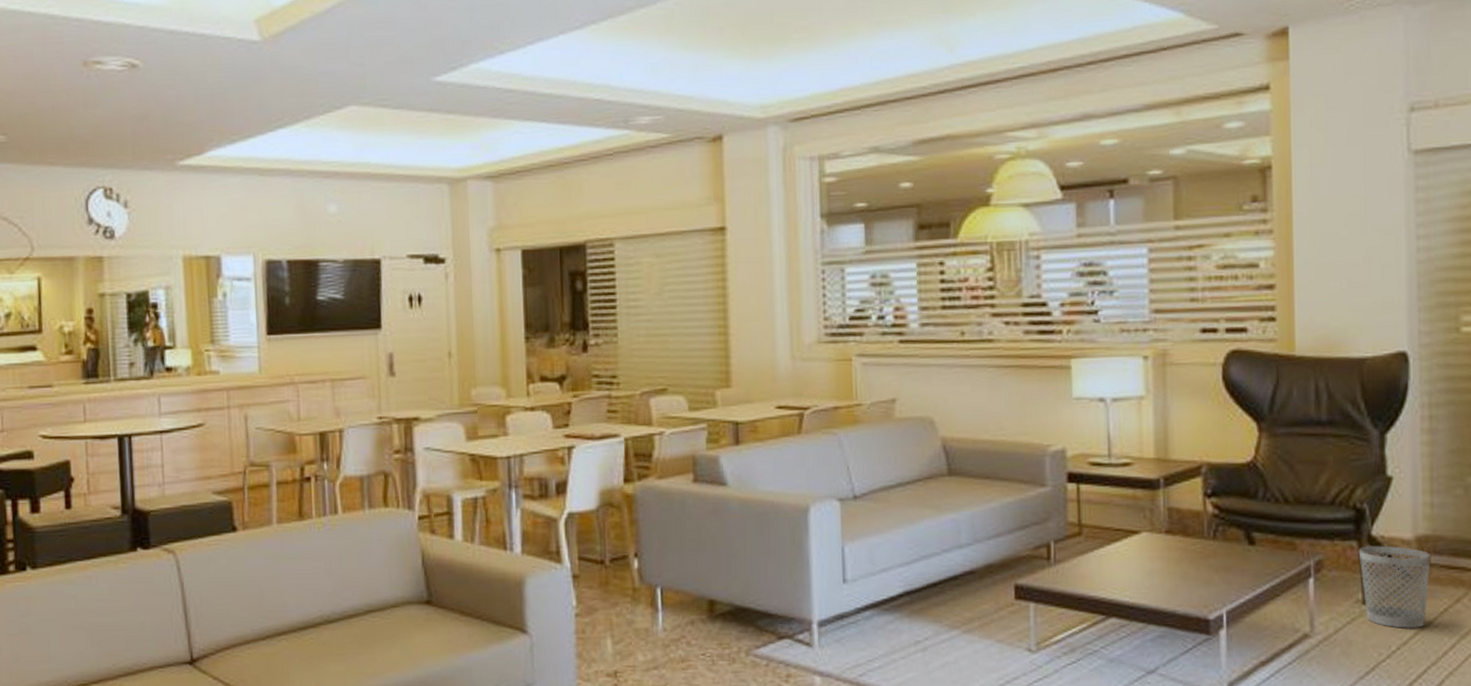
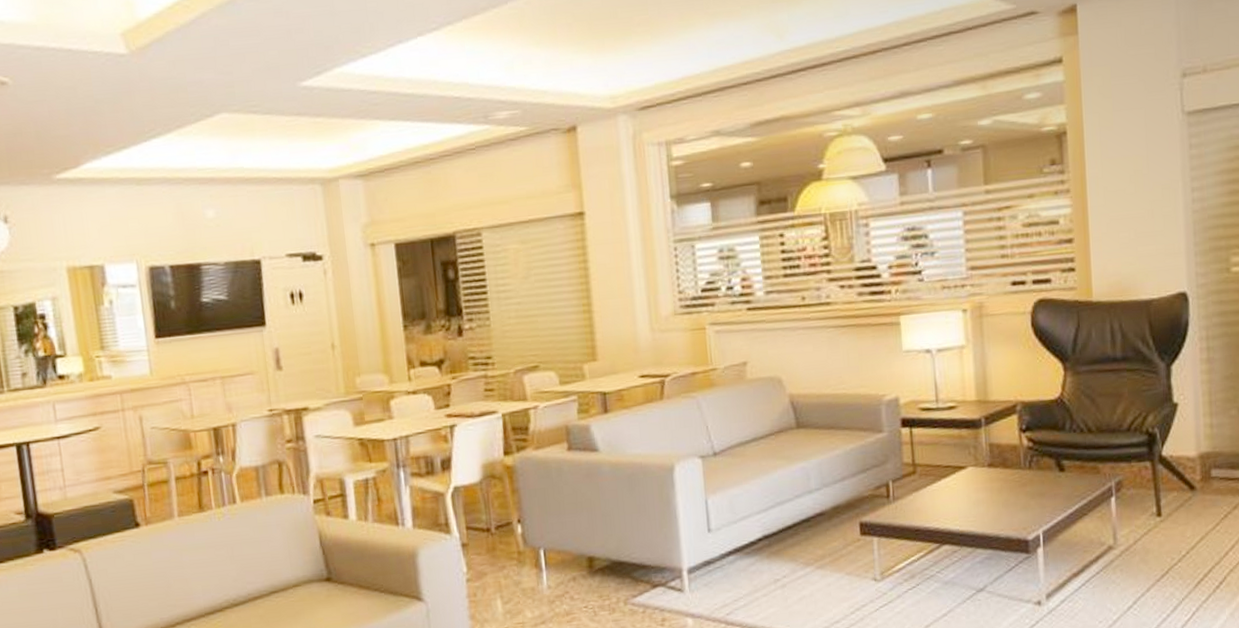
wastebasket: present [1358,545,1431,628] -> none [1151,463,1212,535]

